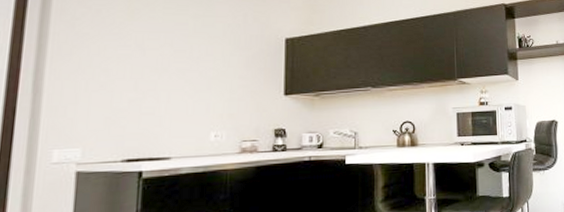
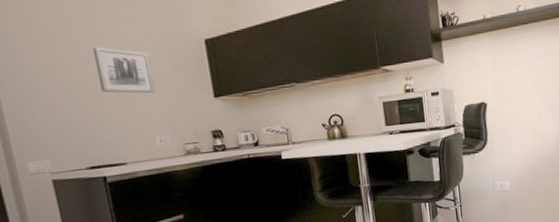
wall art: none [163,35,224,86] -> present [93,46,155,94]

